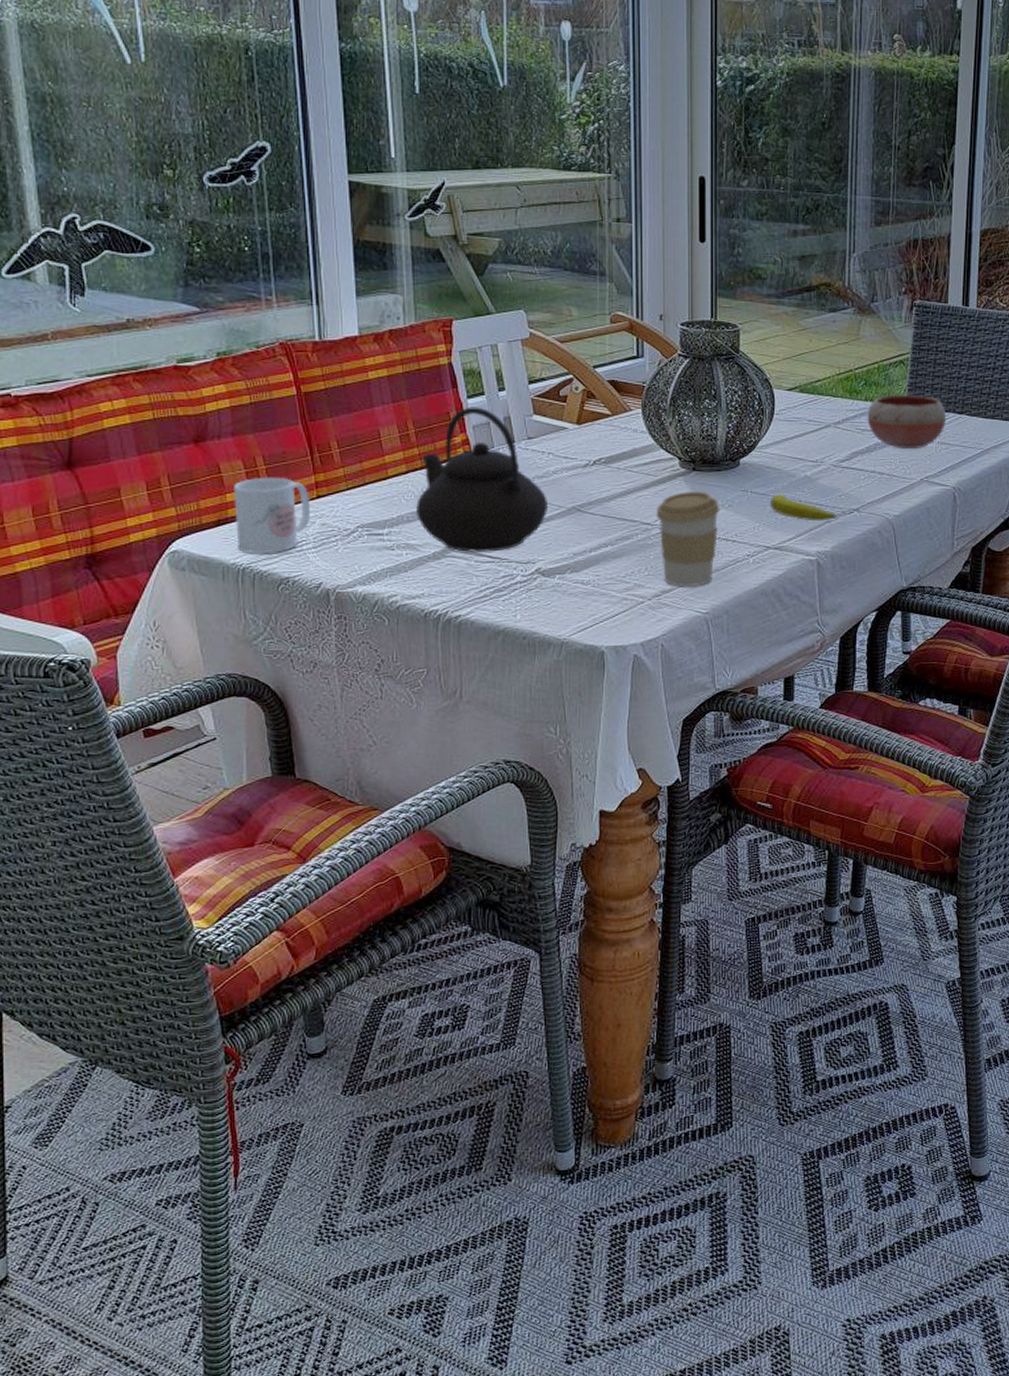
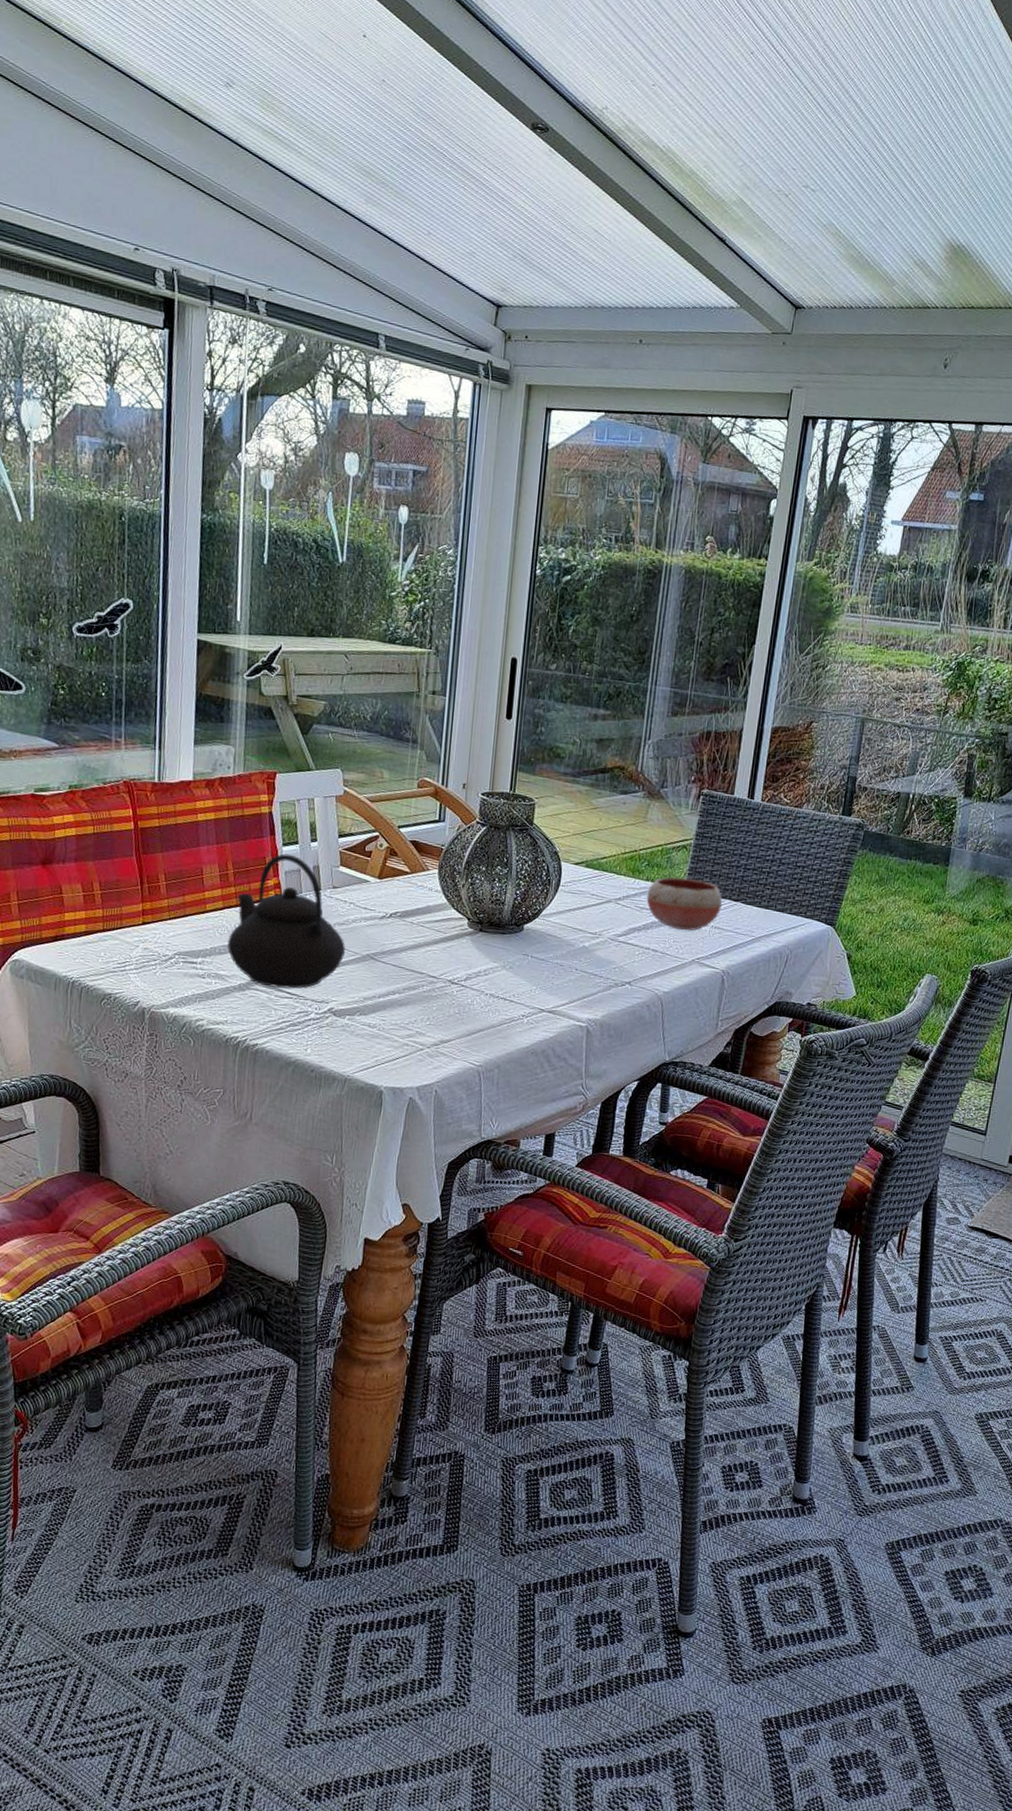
mug: present [234,477,310,553] -> none [70,901,136,971]
coffee cup: present [656,491,720,587] -> none [441,950,502,1040]
banana: present [771,494,836,522] -> none [548,960,609,991]

